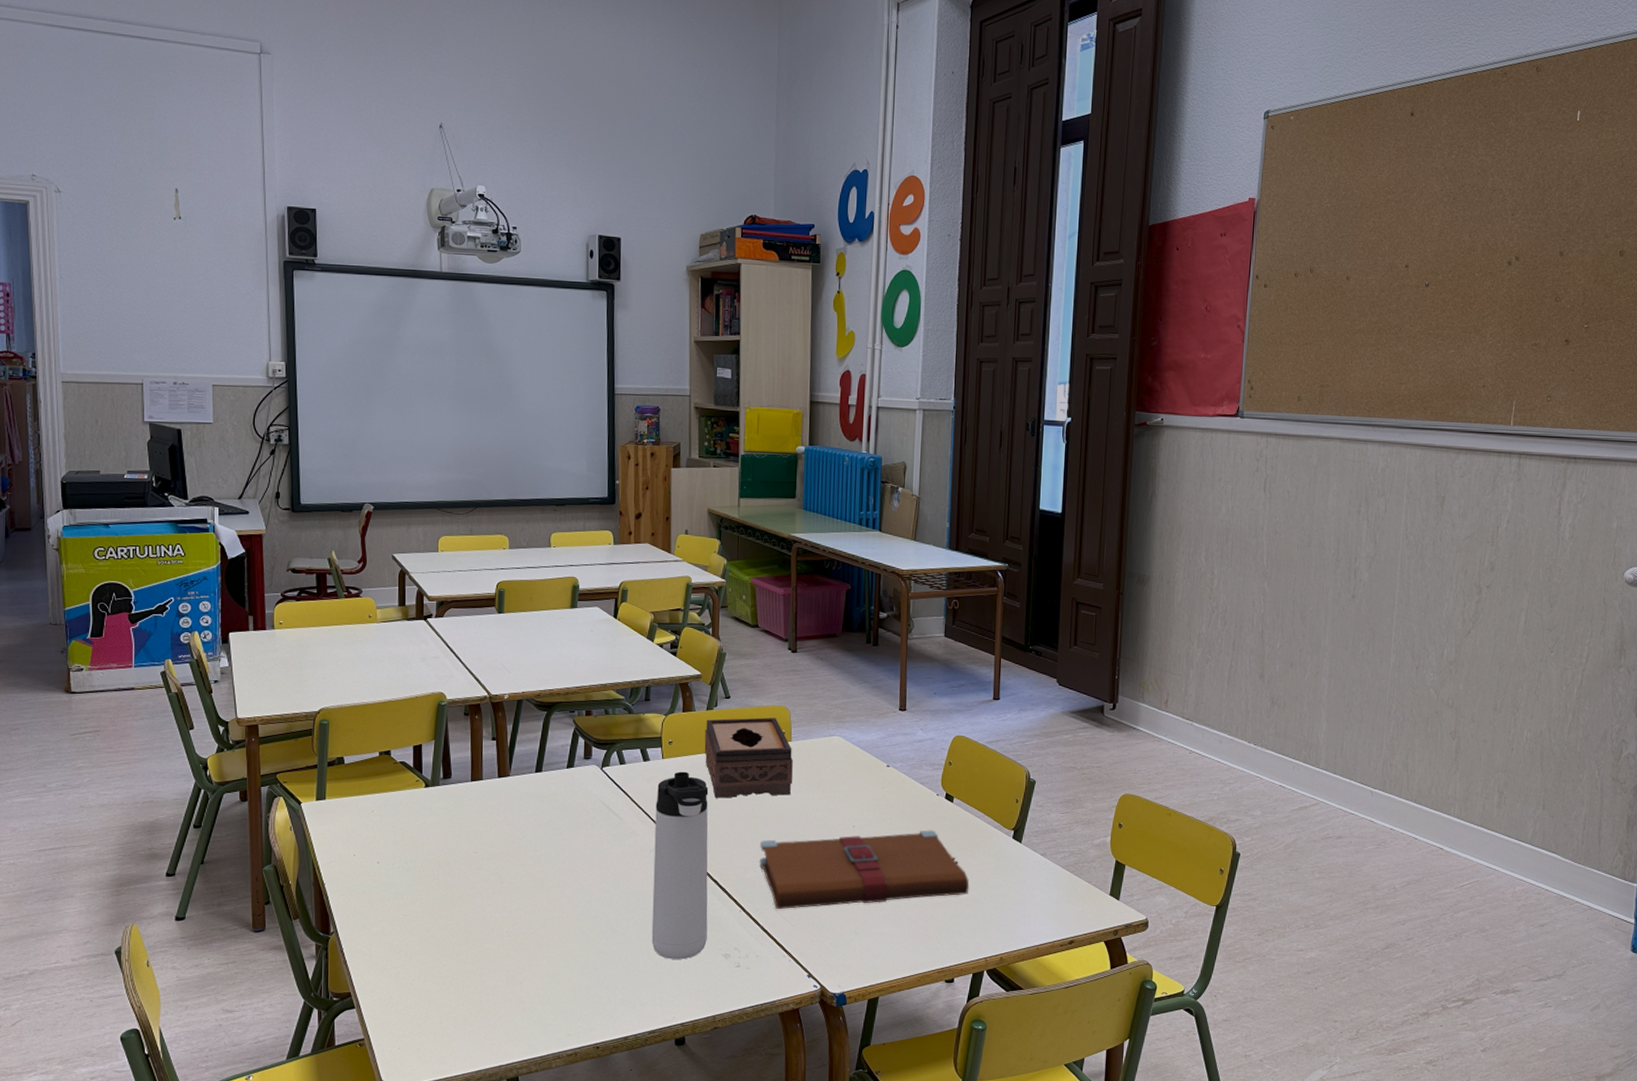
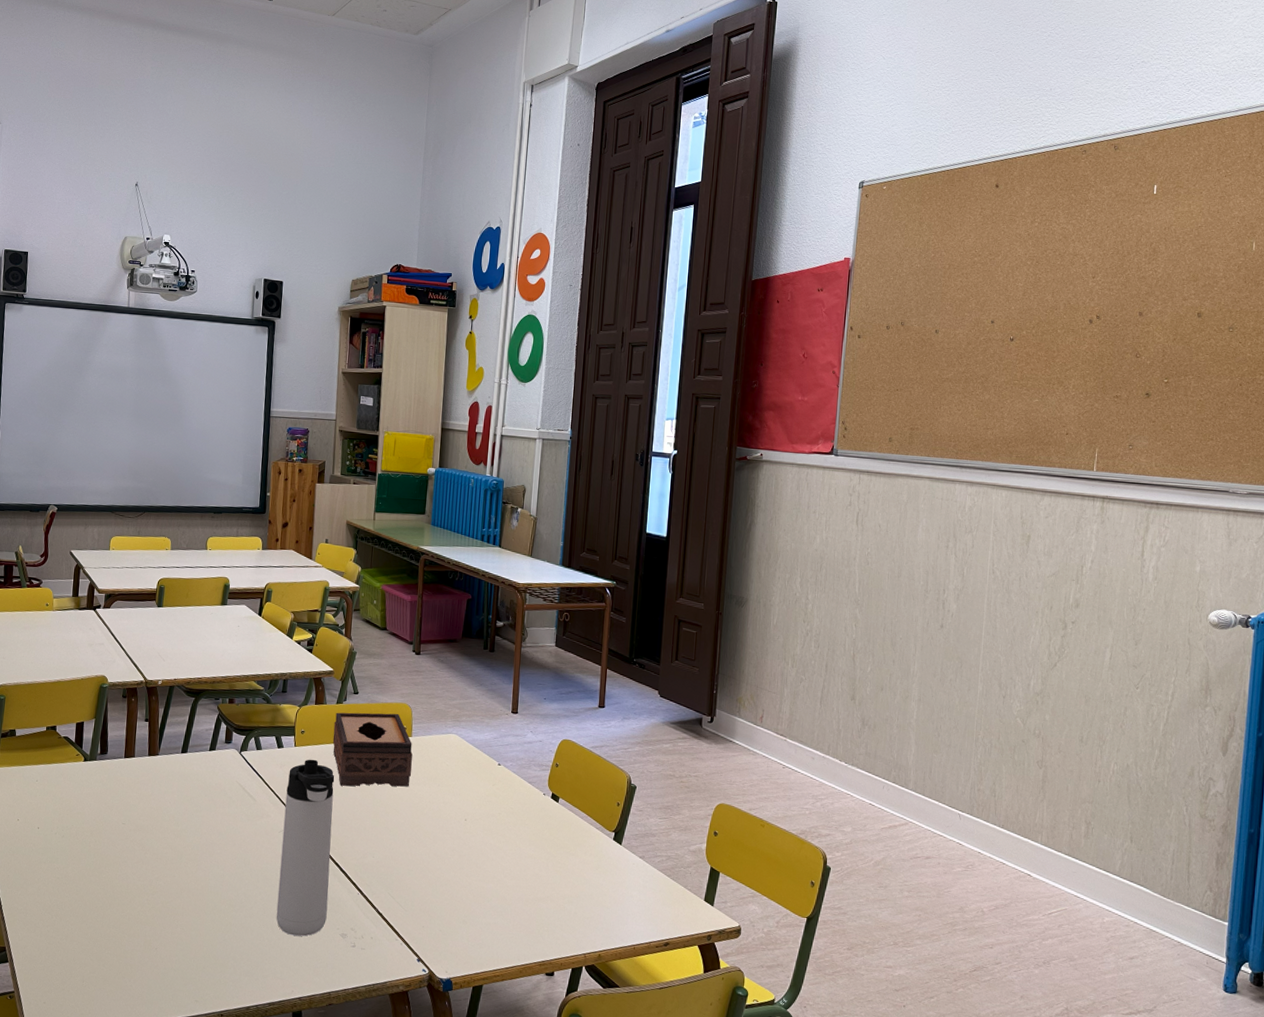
book: present [758,830,969,909] -> none [377,827,571,895]

